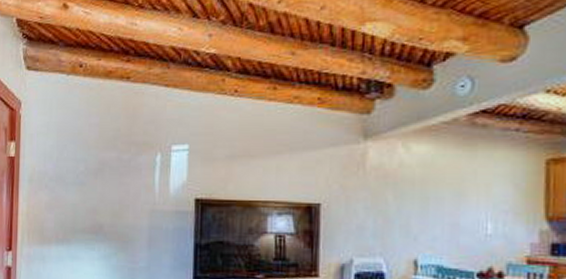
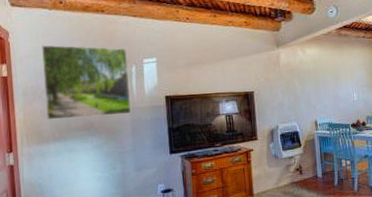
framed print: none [51,120,152,219] -> present [42,44,131,120]

